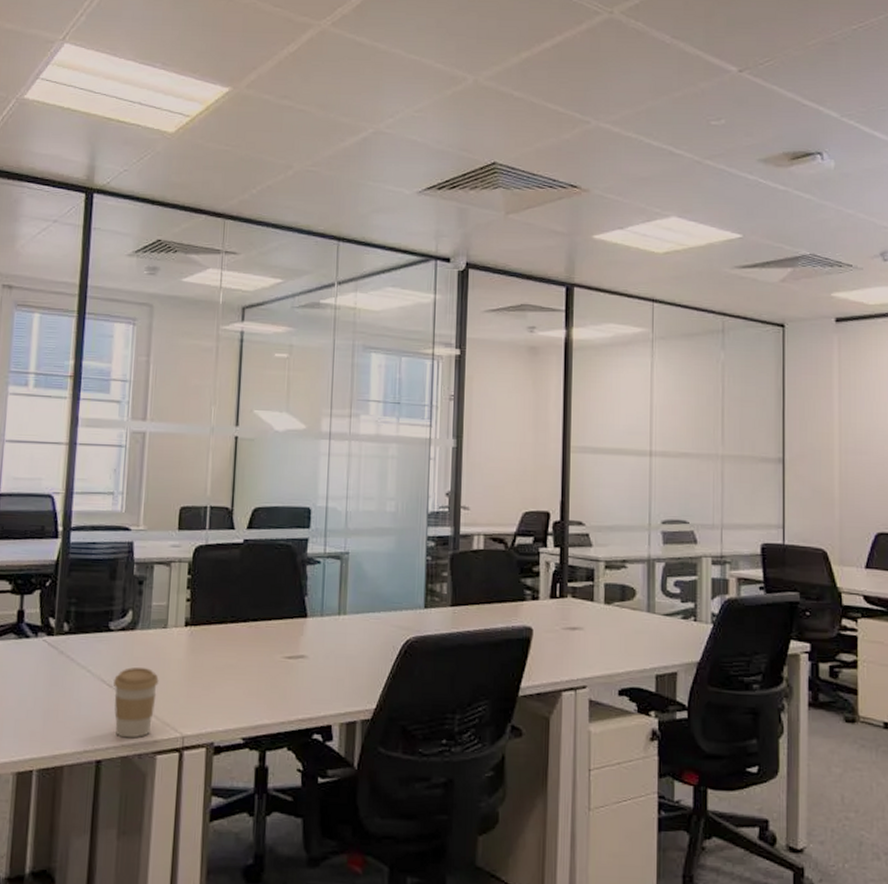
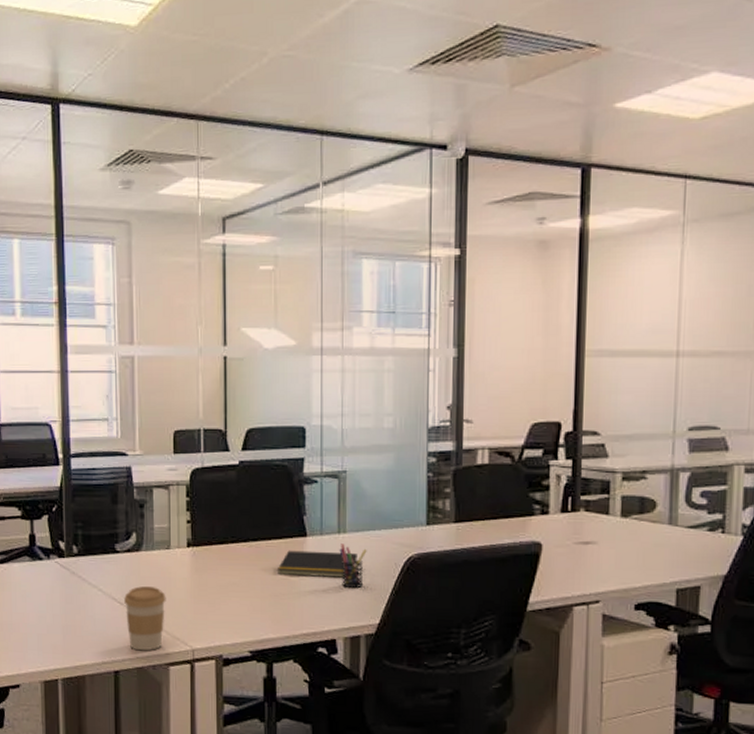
notepad: none [275,631,356,660] -> present [277,550,357,578]
pen holder: none [339,625,366,672] -> present [339,543,367,589]

